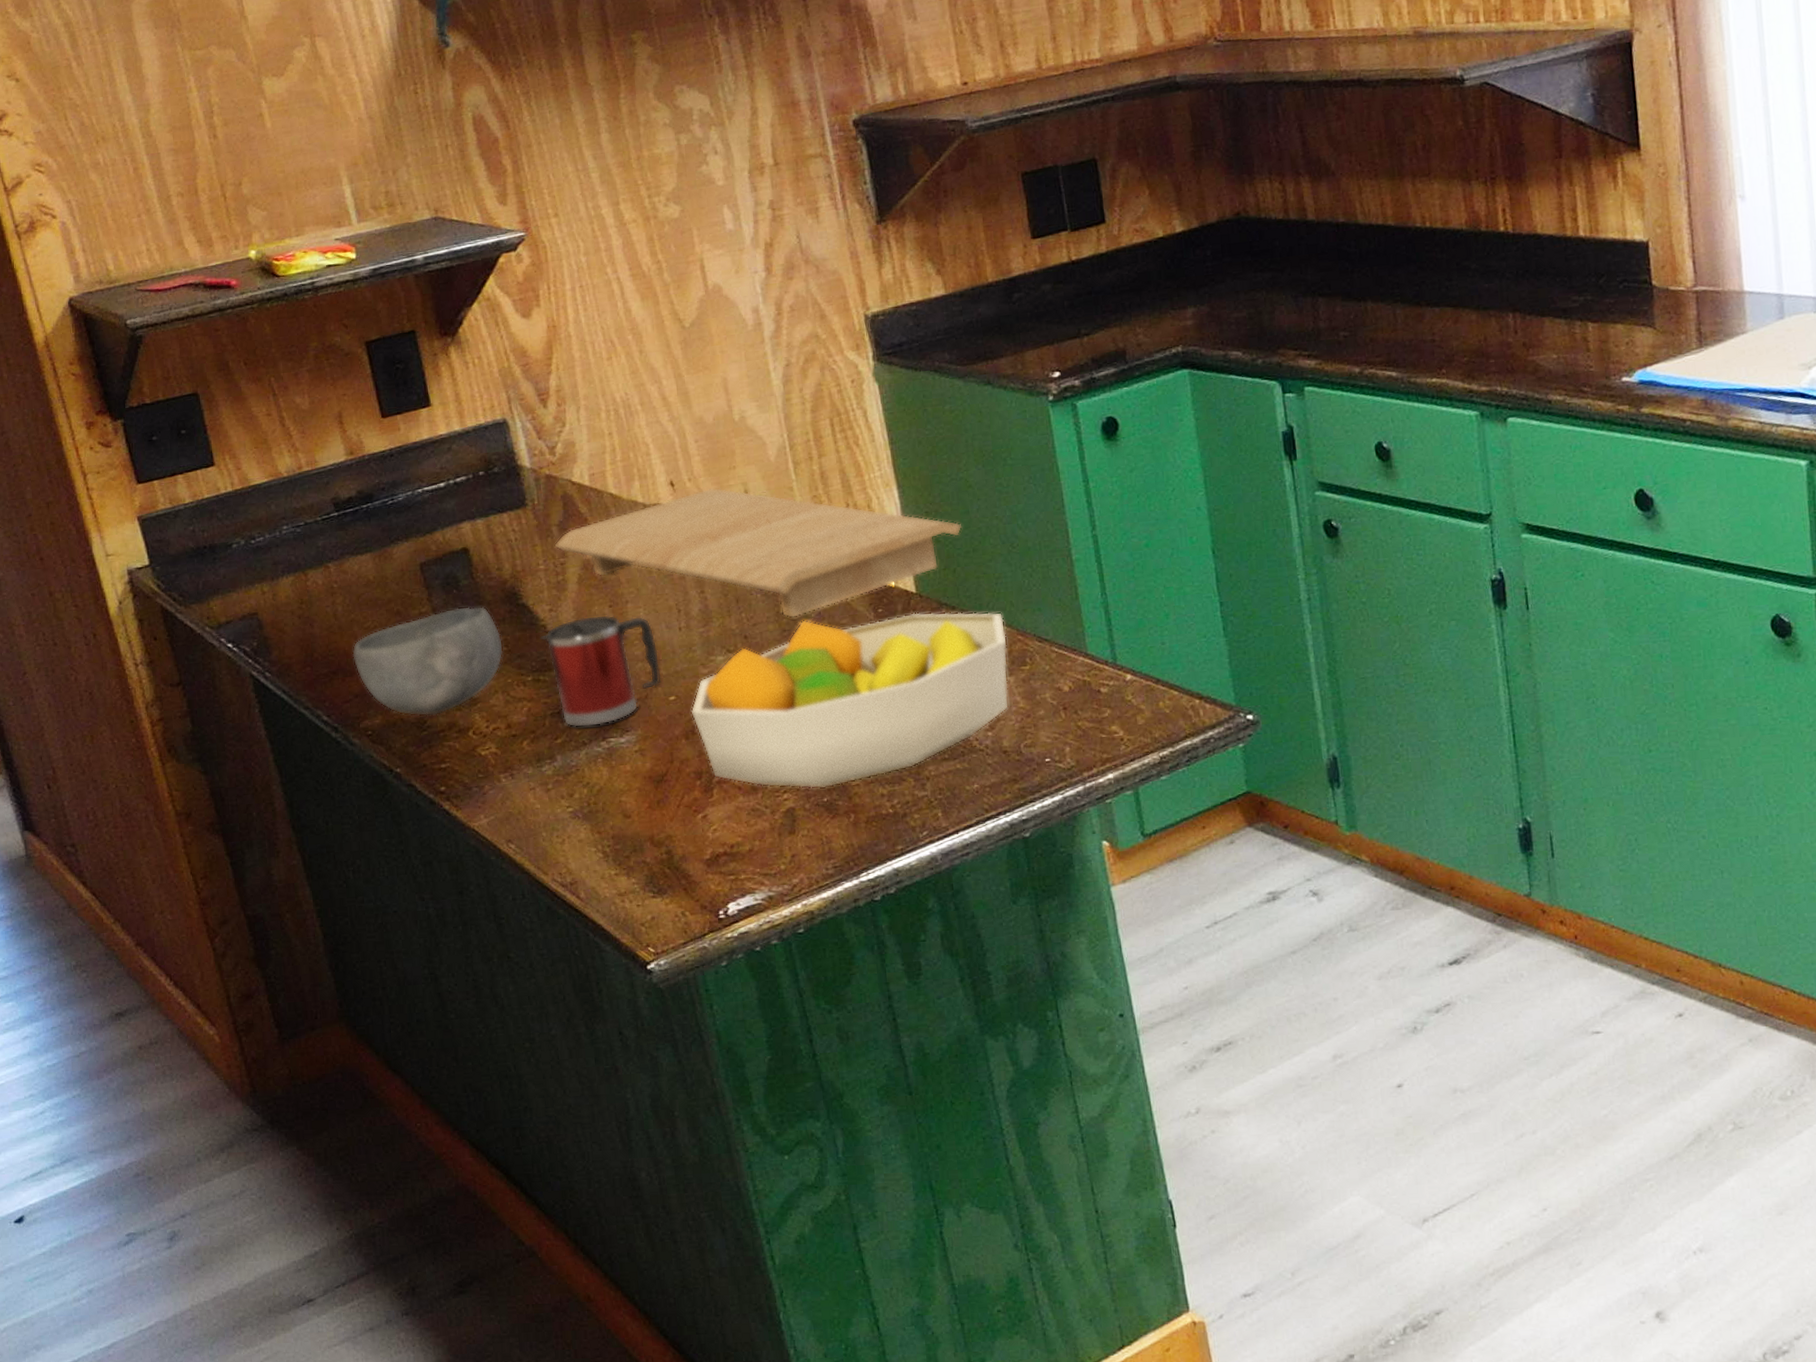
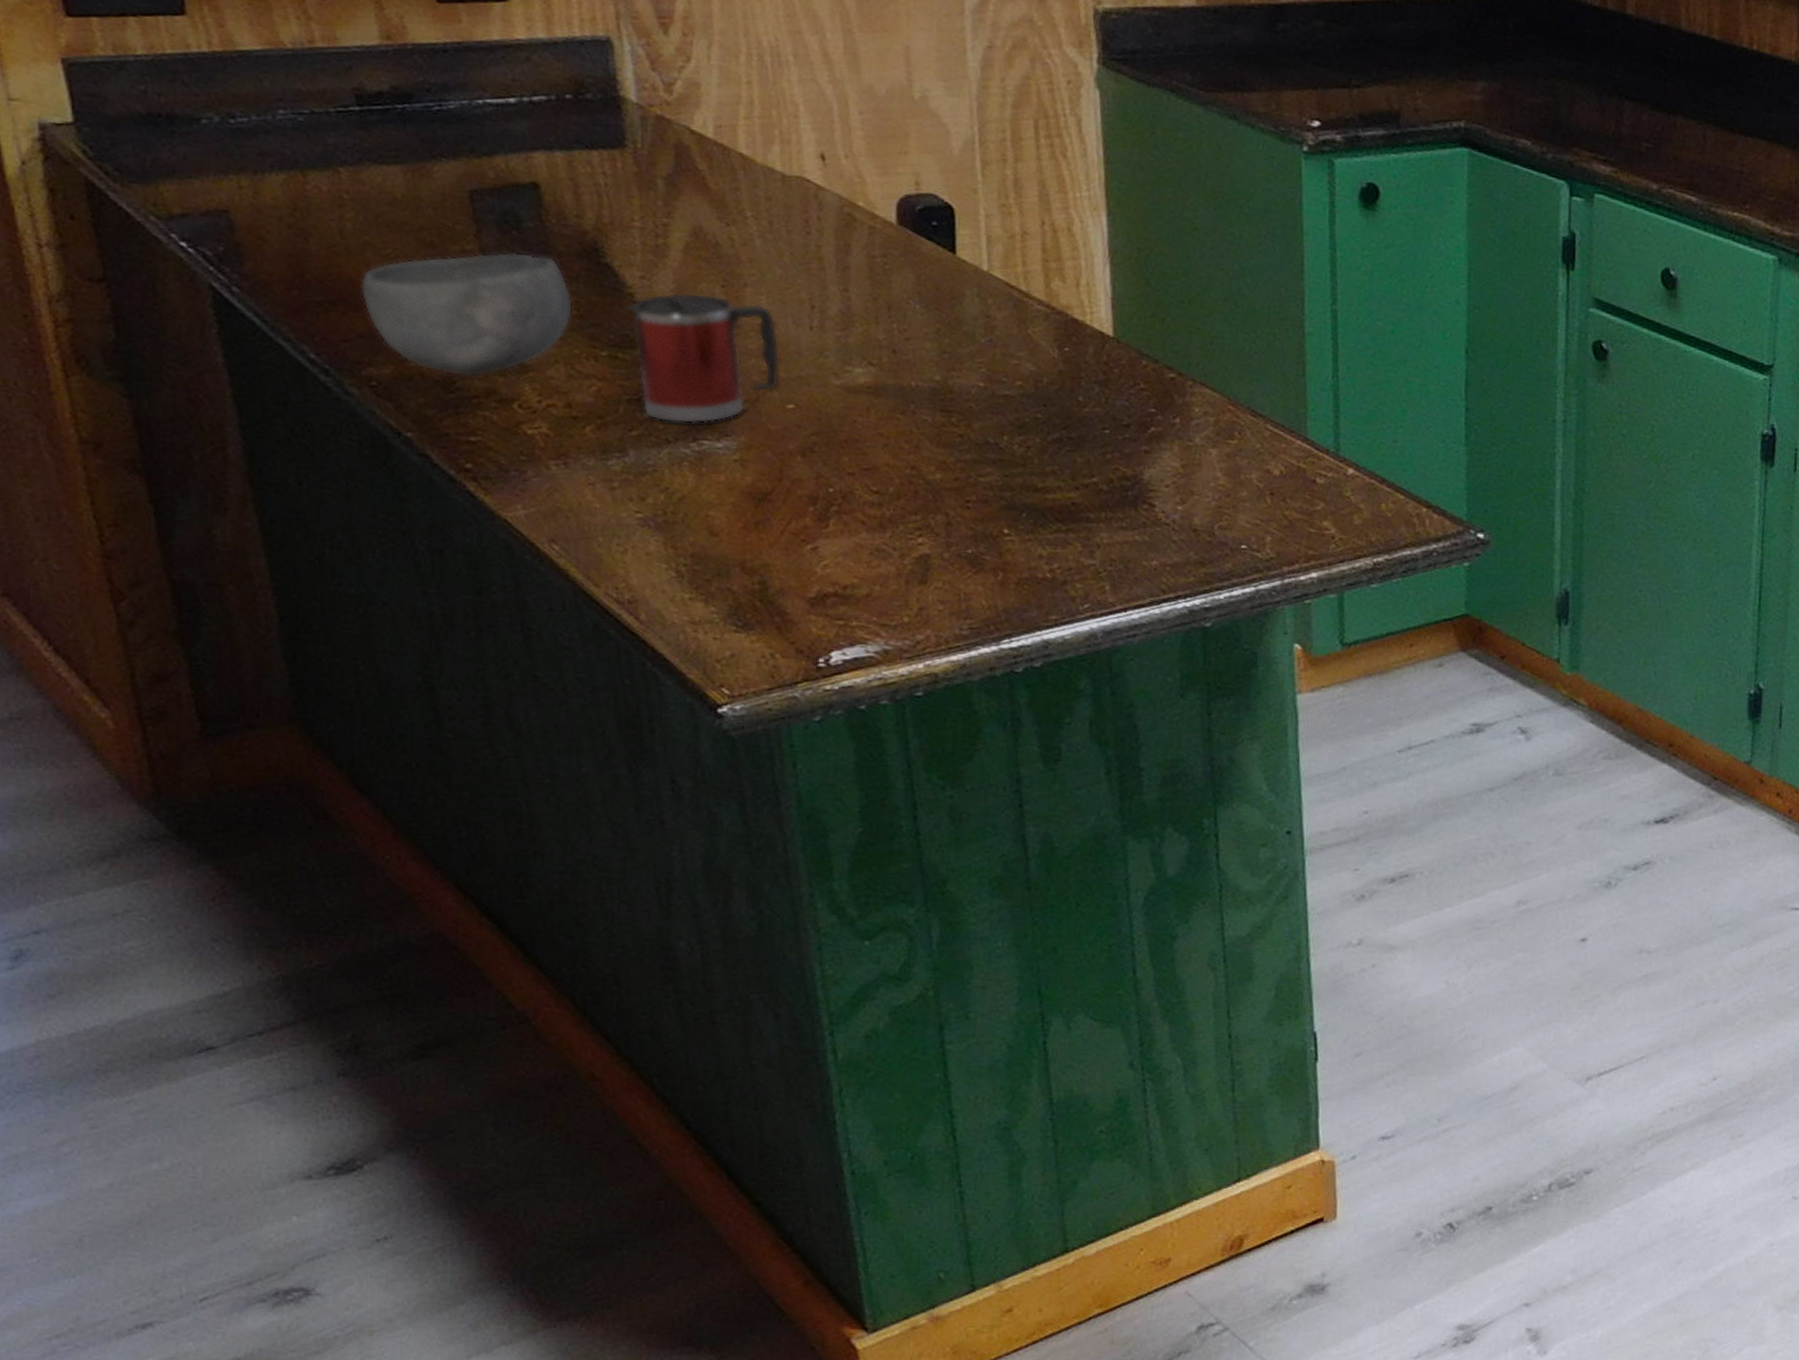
cutting board: present [555,487,962,618] -> none [659,170,1180,340]
fruit bowl: present [690,611,1010,789] -> none [812,344,1215,539]

